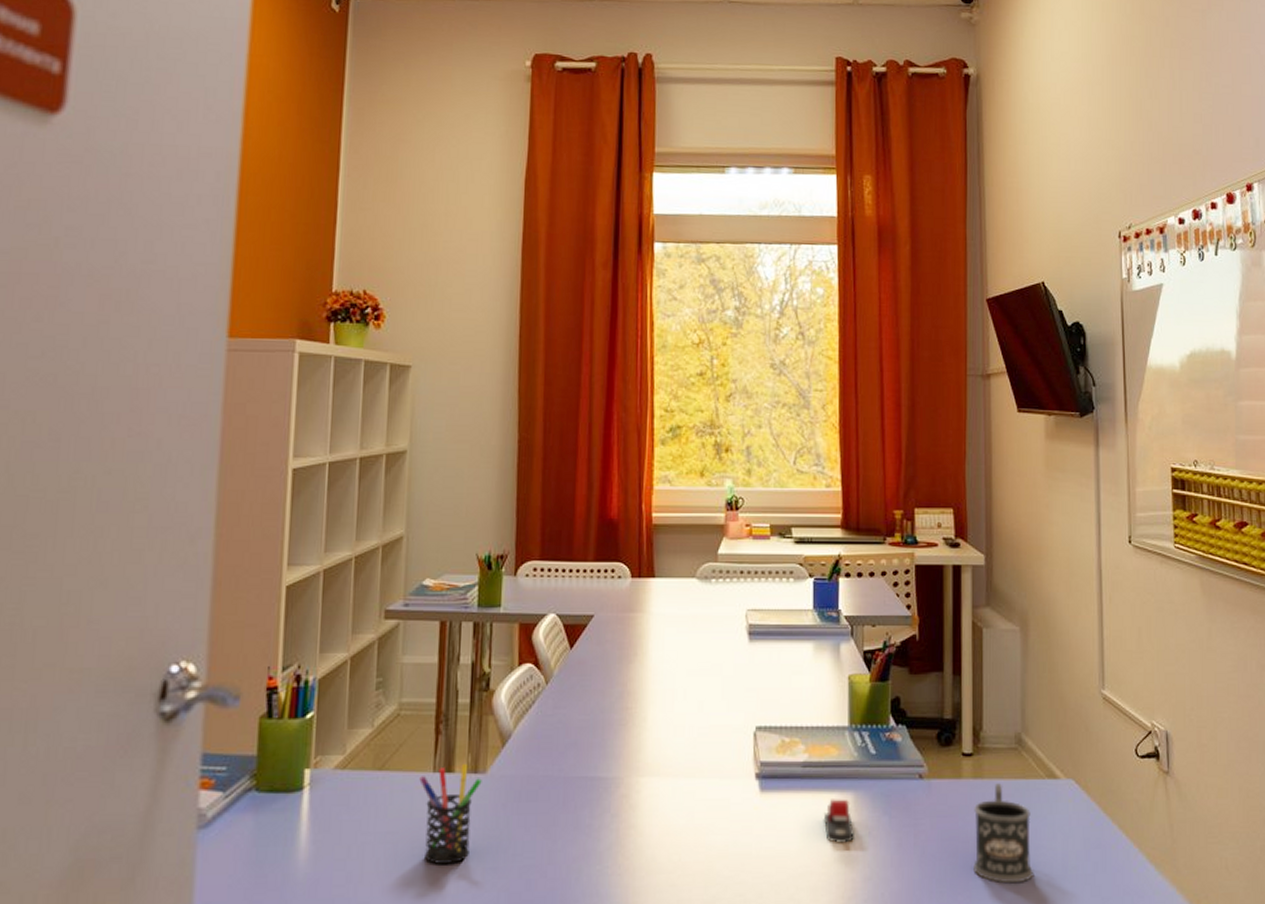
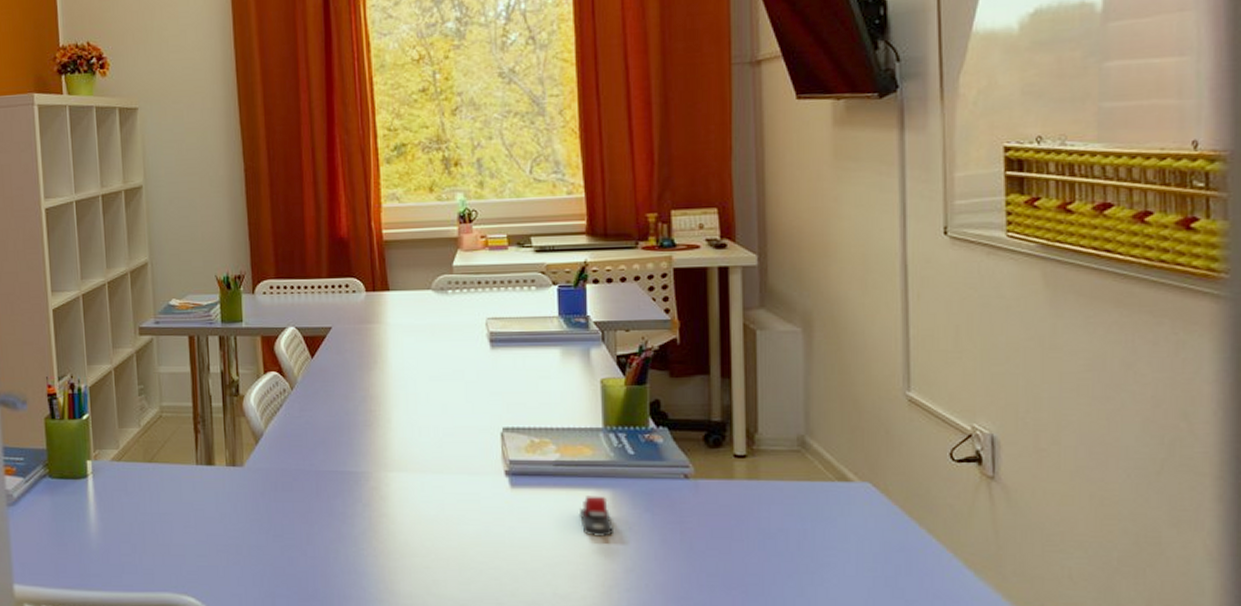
pen holder: present [419,764,482,864] -> none [185,458,240,541]
mug: present [973,783,1033,884] -> none [749,485,820,582]

